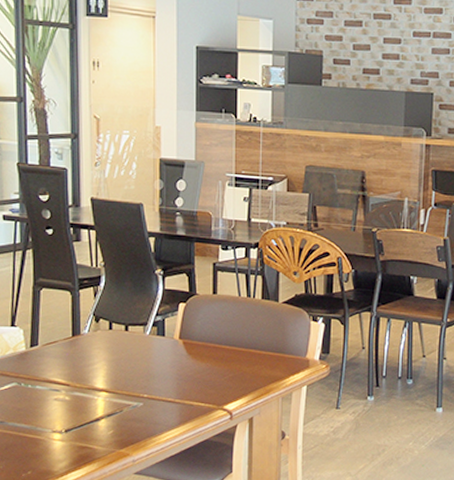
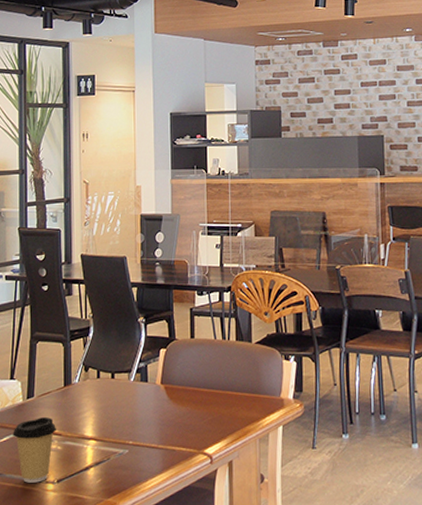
coffee cup: none [15,366,64,432] -> present [13,416,56,483]

